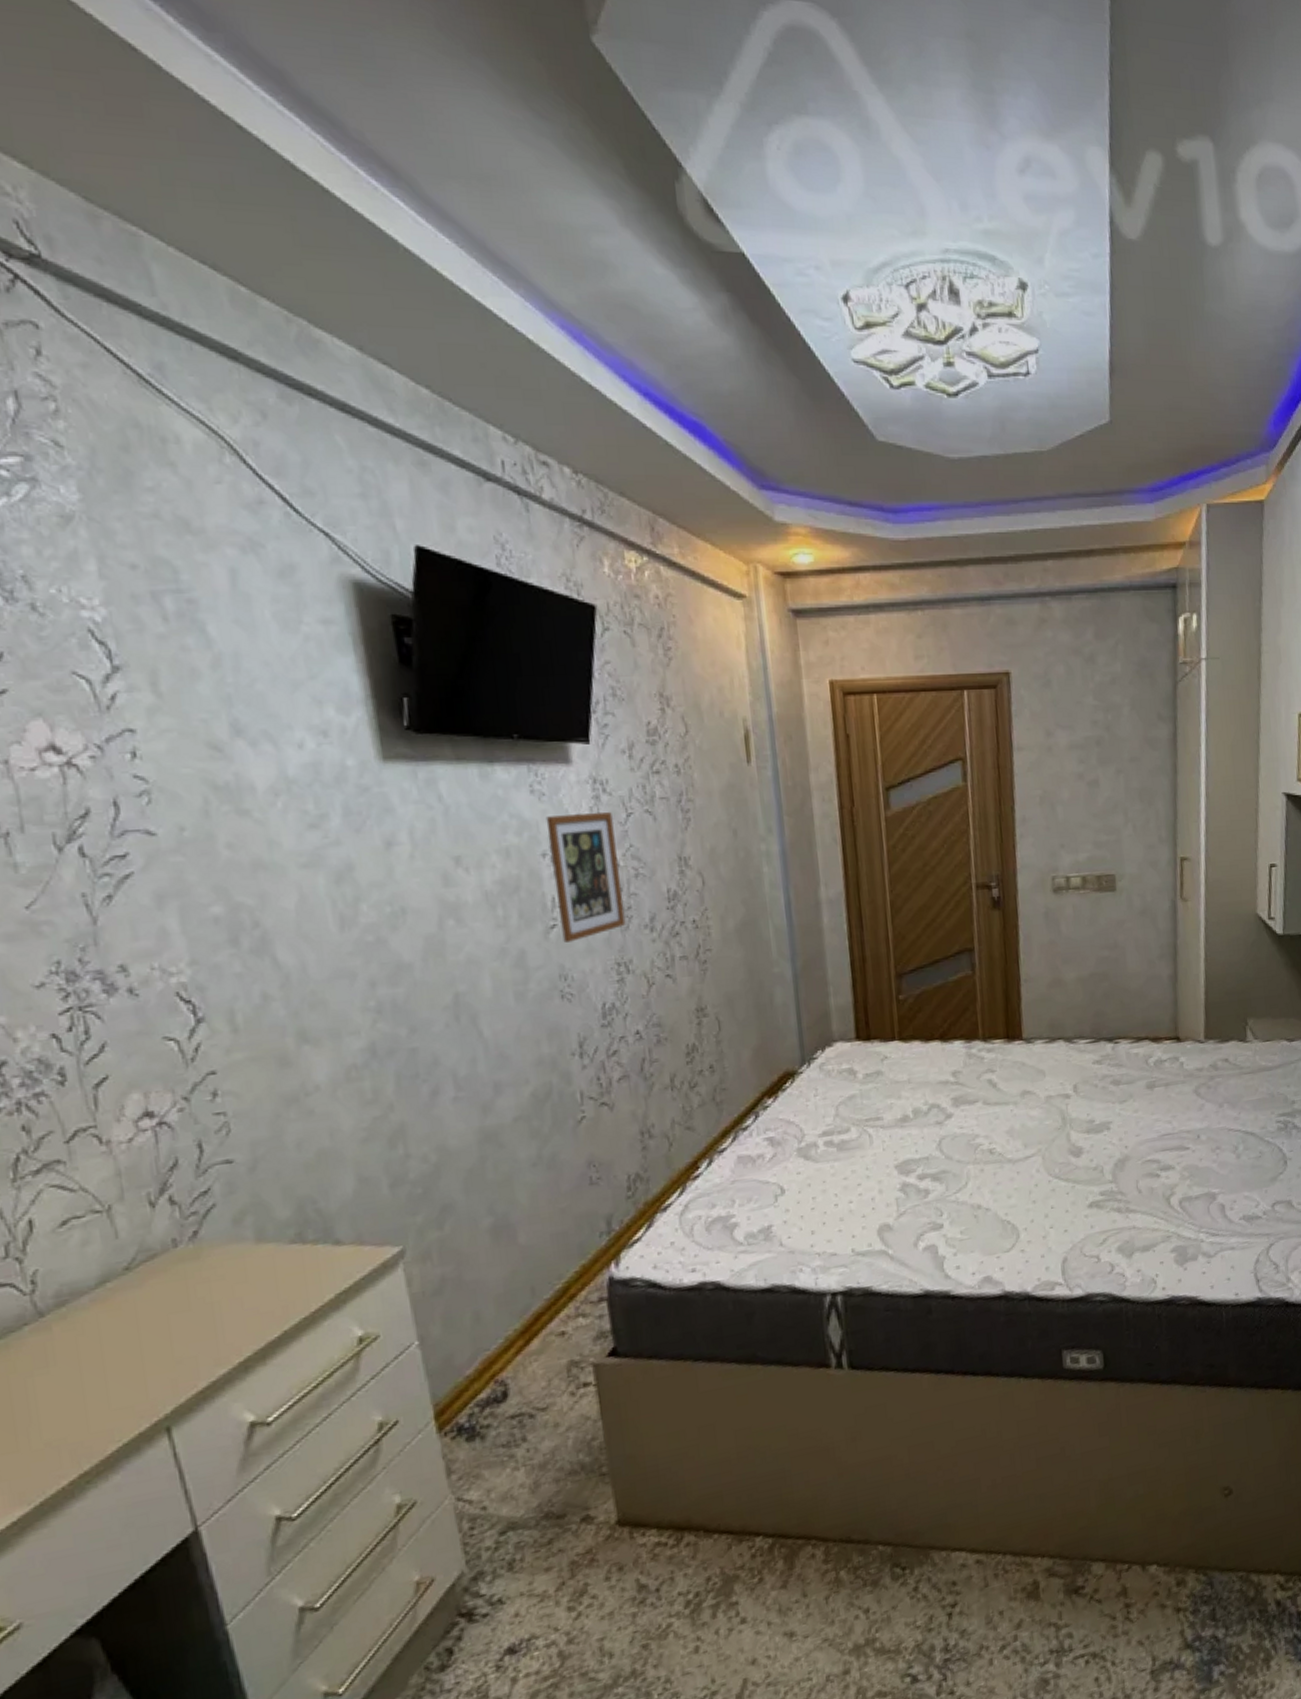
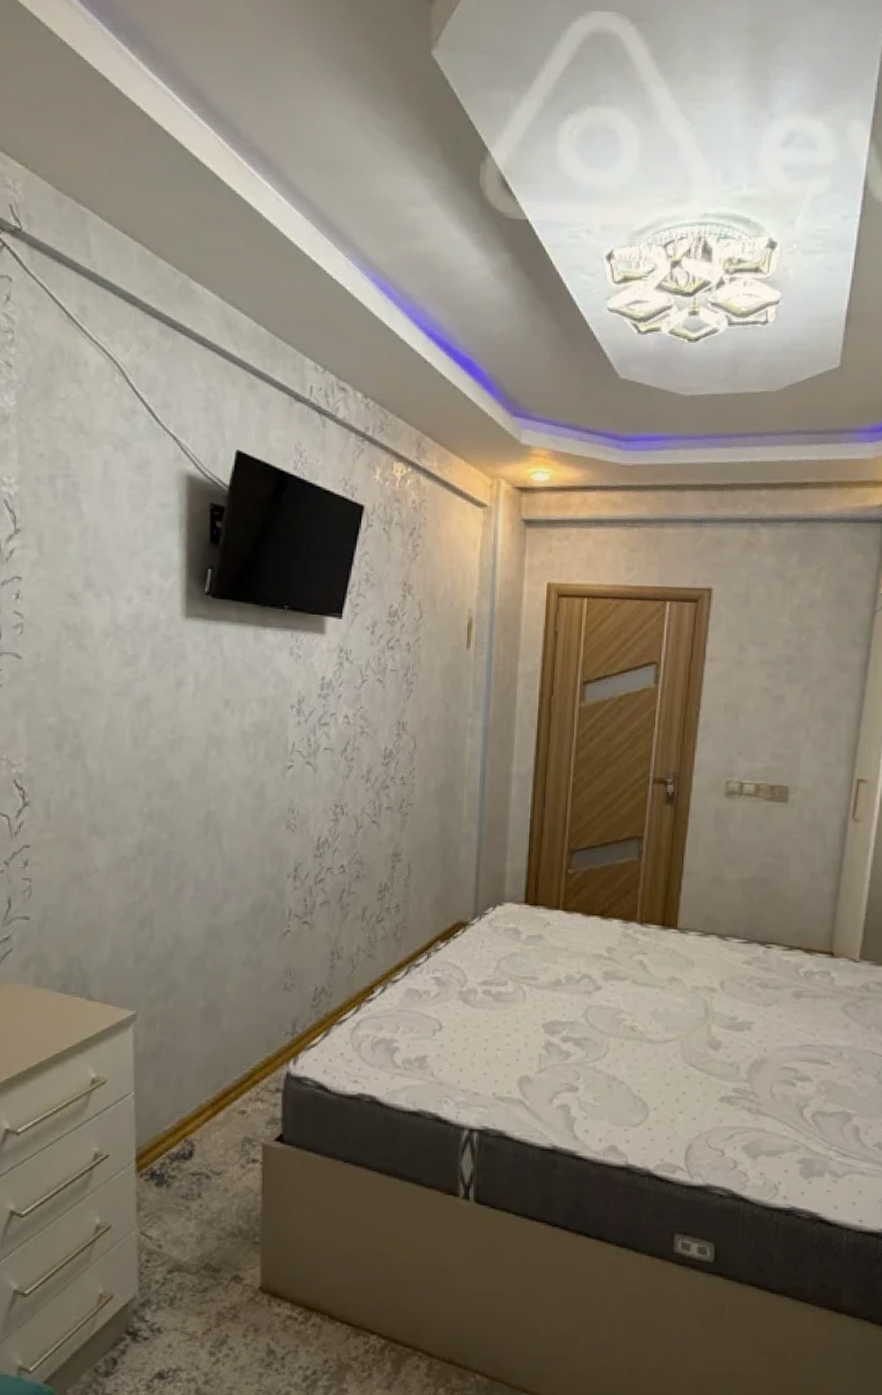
picture frame: present [545,812,626,943] -> none [295,675,351,782]

